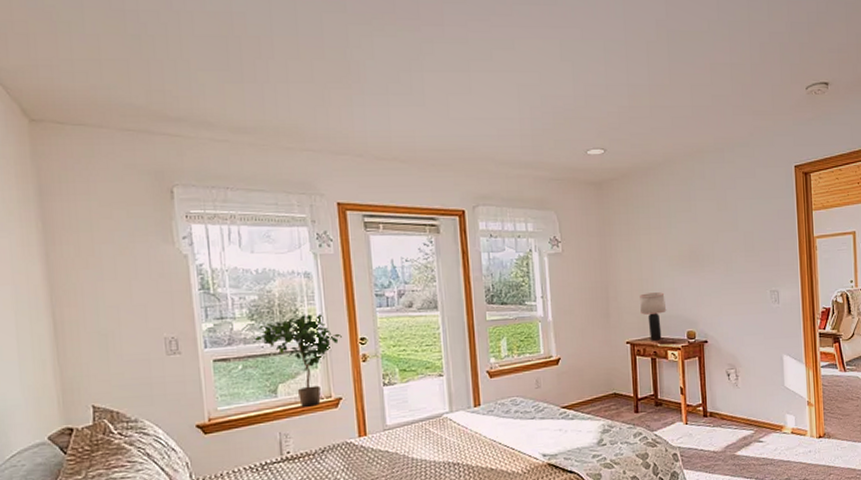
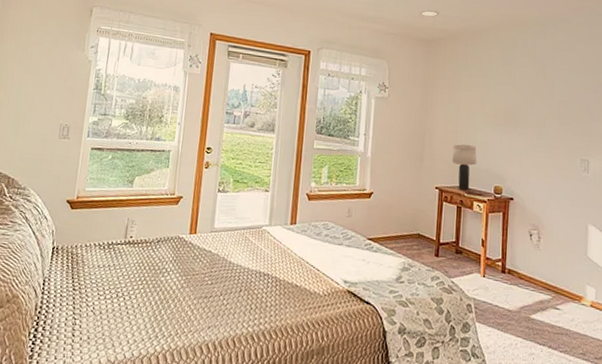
potted plant: present [253,314,342,408] -> none [125,121,193,201]

